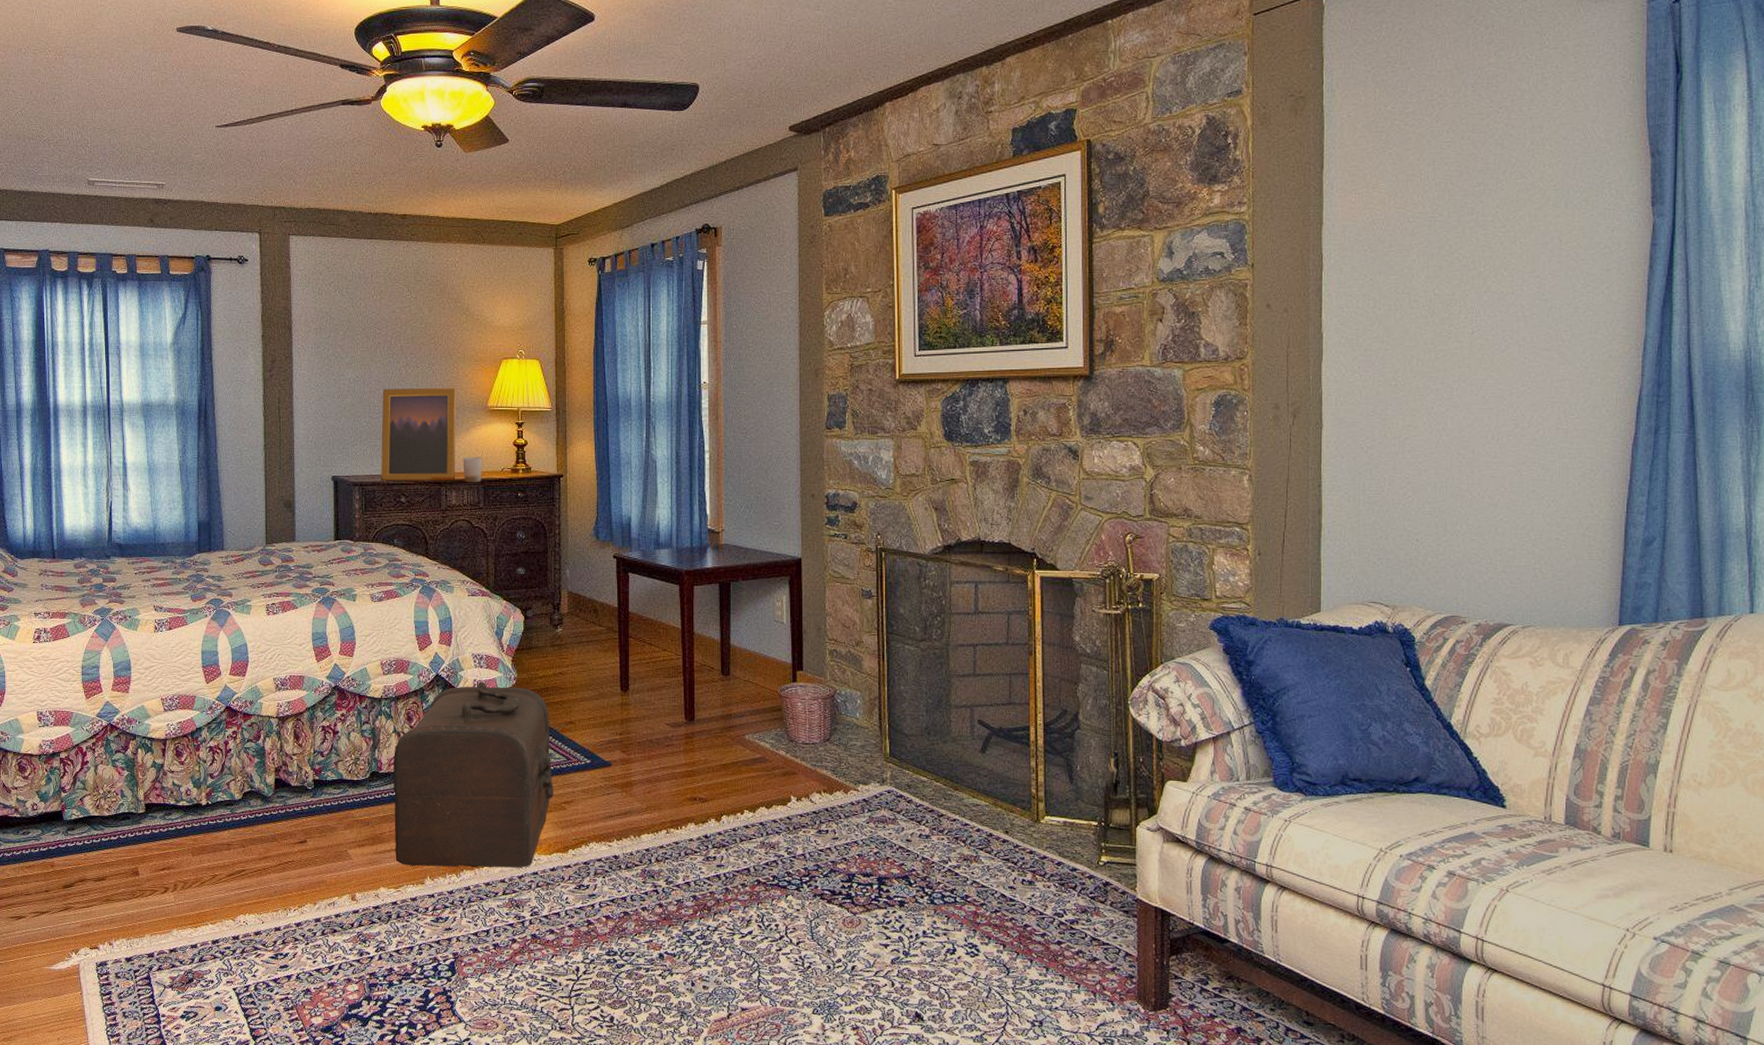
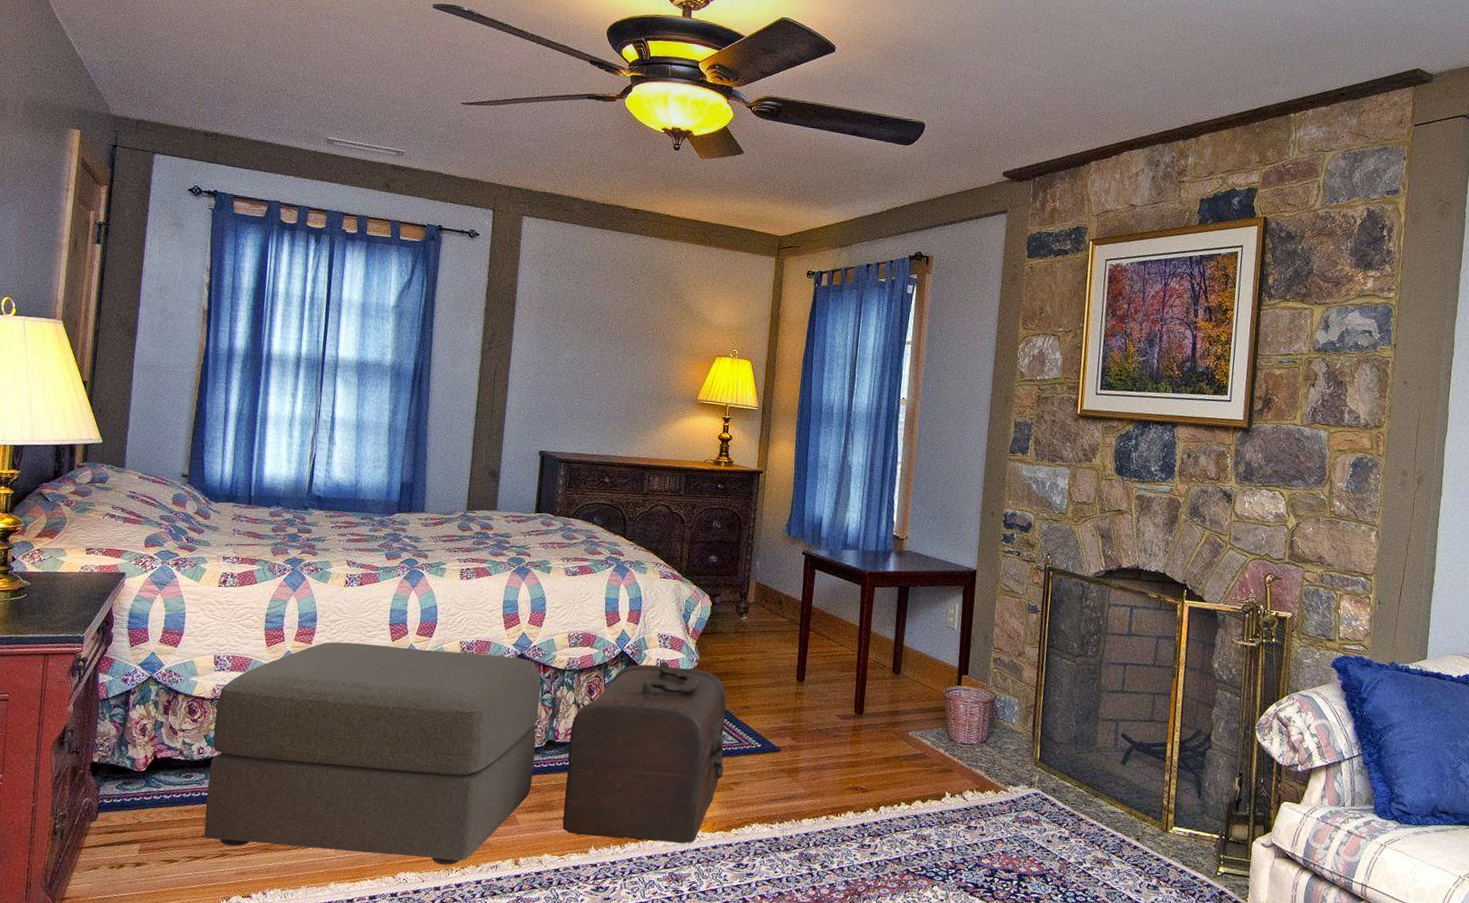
ottoman: none [44,687,360,905] -> present [204,641,541,866]
picture frame: present [380,387,457,482] -> none [586,372,670,468]
candle holder: present [463,456,482,483] -> none [667,445,687,471]

